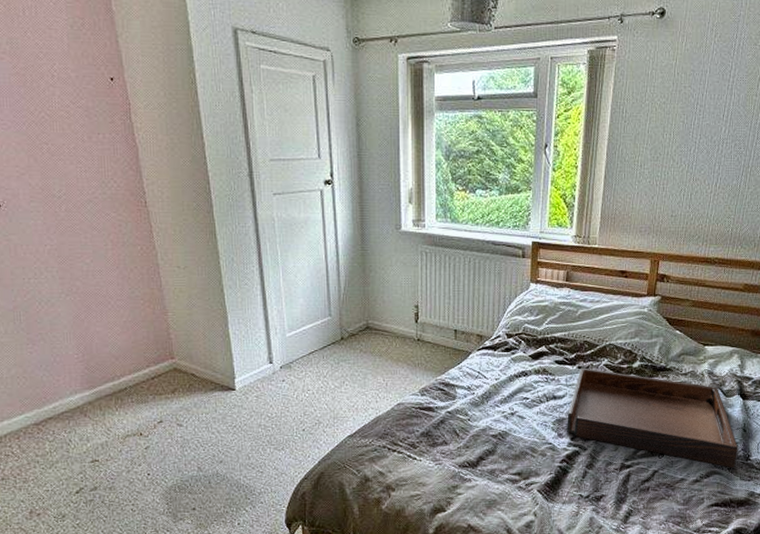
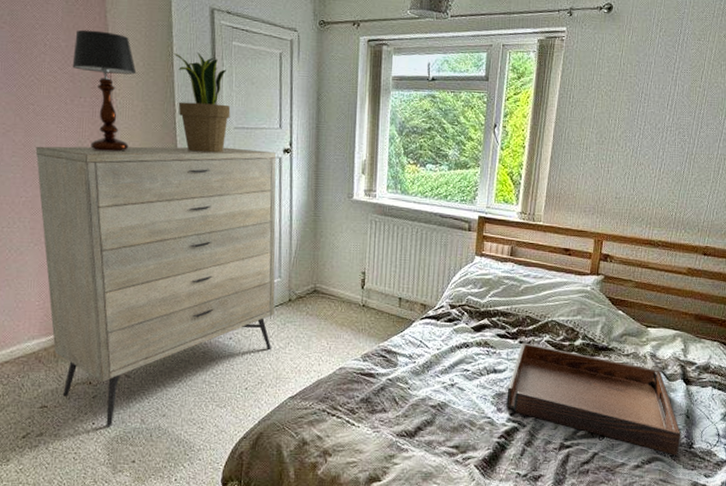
dresser: none [55,181,327,476] -> present [35,146,276,426]
table lamp: none [85,57,158,192] -> present [72,29,137,152]
potted plant: none [196,78,264,188] -> present [173,52,231,153]

